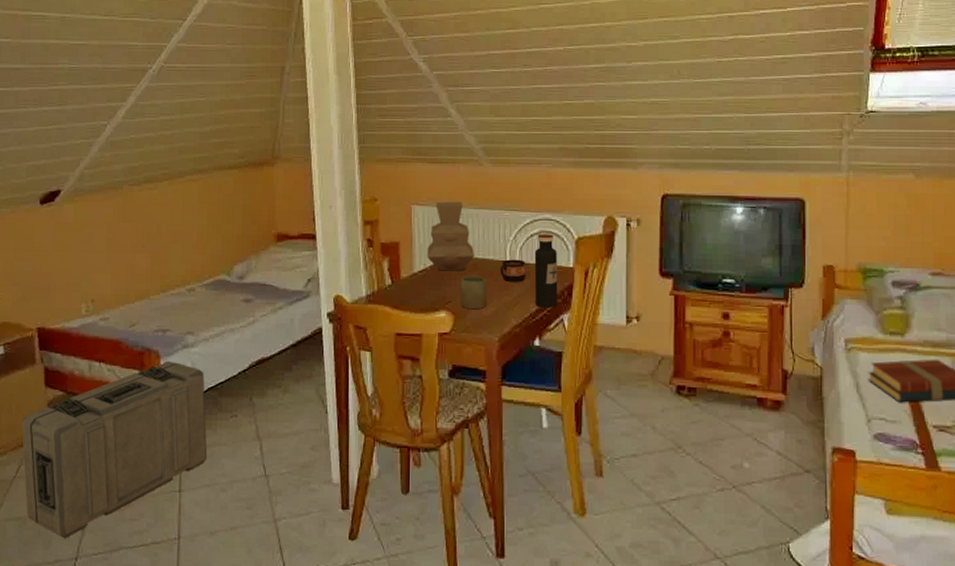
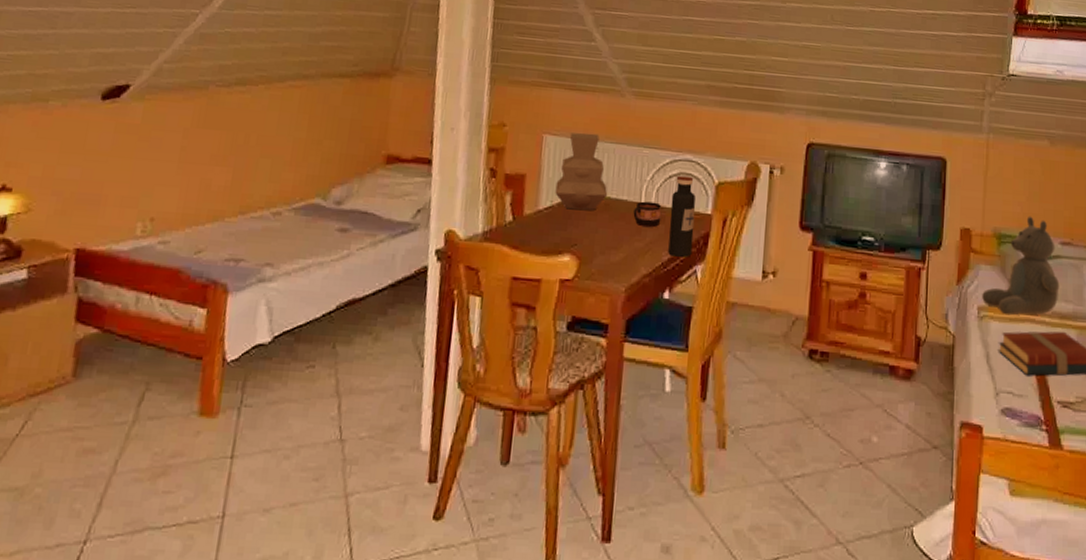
suitcase: present [22,362,207,538] -> none [26,298,281,515]
mug: present [459,275,488,309] -> none [587,216,619,254]
teddy bear: none [849,249,931,346] -> present [982,216,1060,316]

